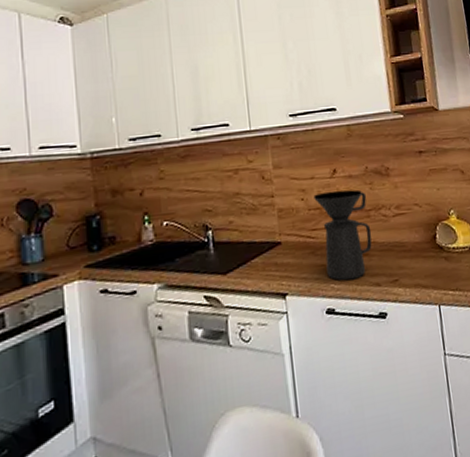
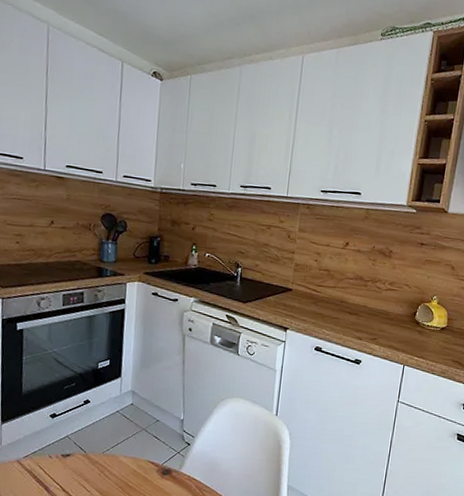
coffee maker: present [313,189,372,281] -> none [322,258,369,330]

